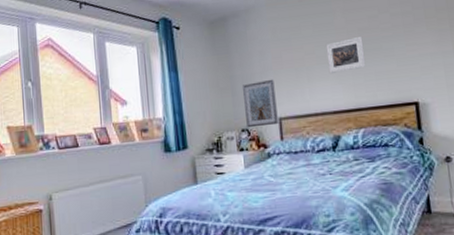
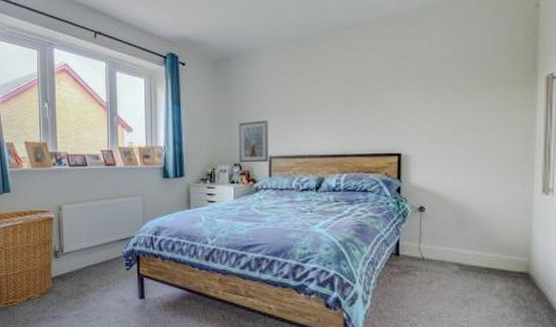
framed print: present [326,37,366,74] -> none [320,87,356,119]

